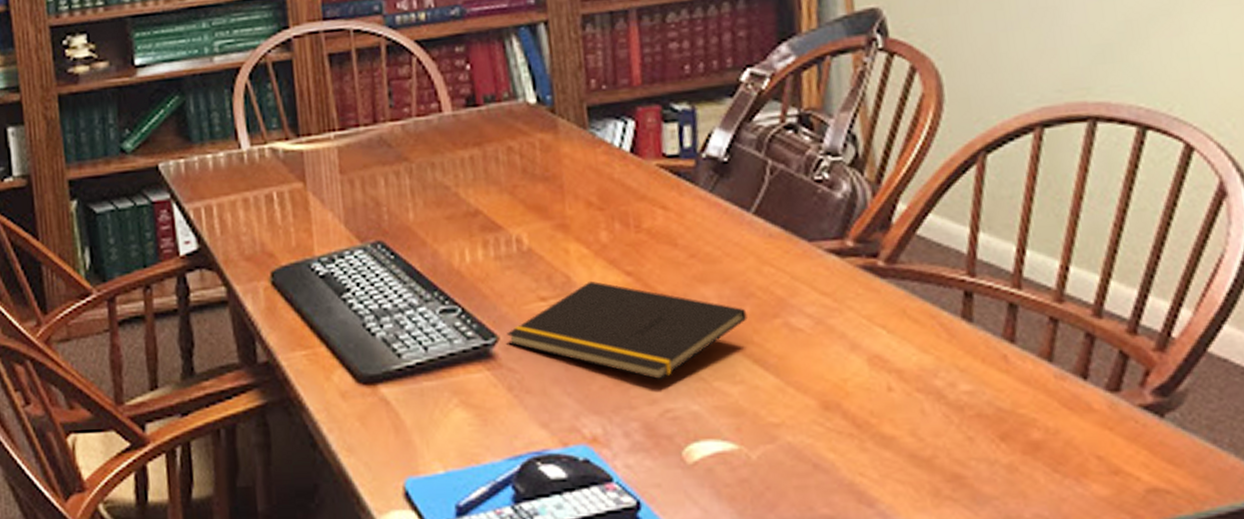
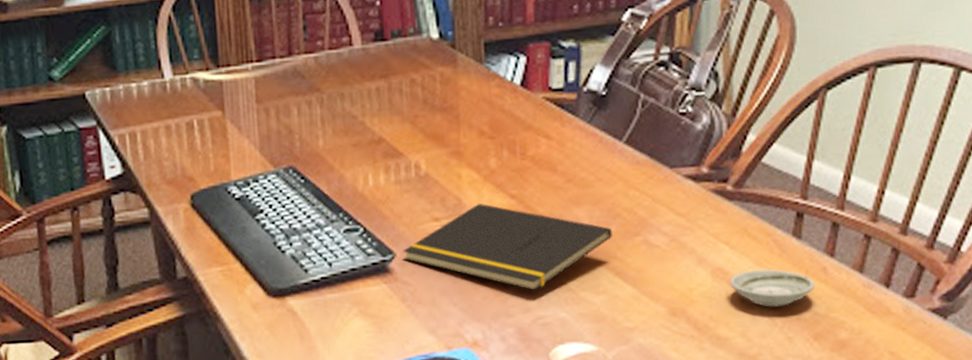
saucer: none [890,356,995,401] -> present [730,268,815,307]

